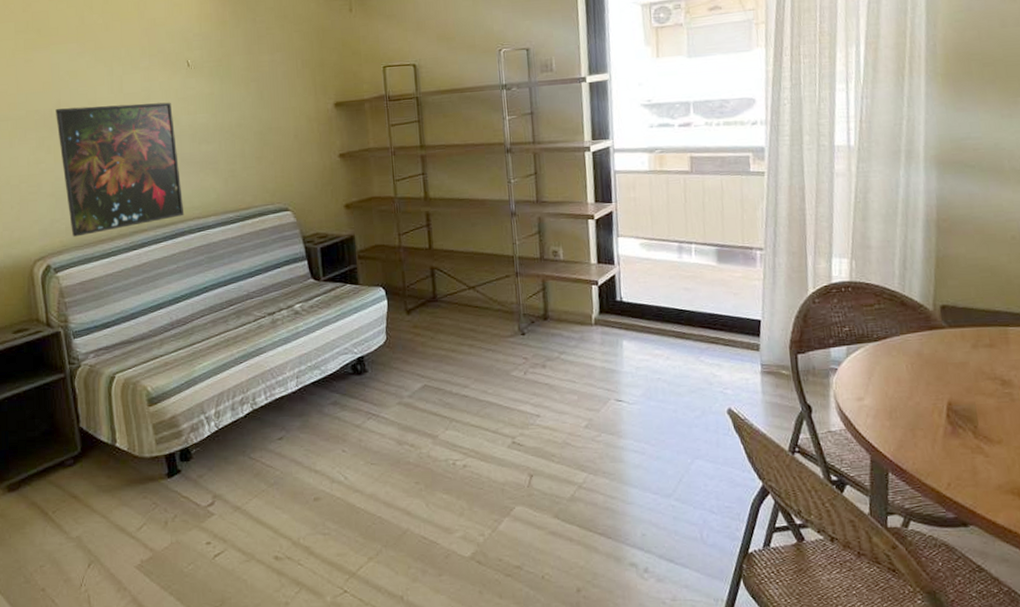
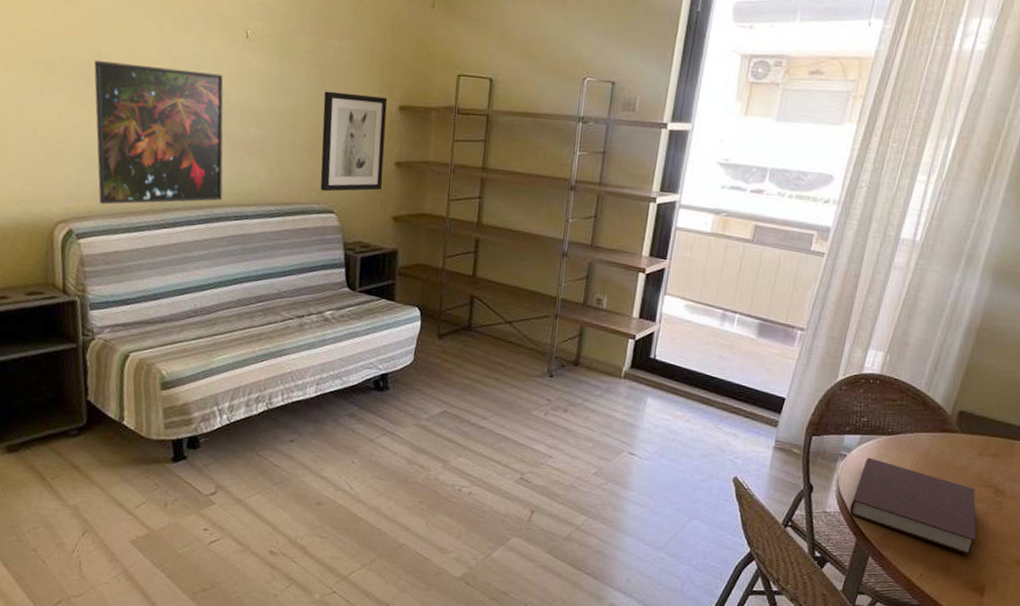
wall art: none [264,97,331,192] -> present [320,91,388,192]
notebook: none [854,367,998,456] -> present [849,457,977,556]

